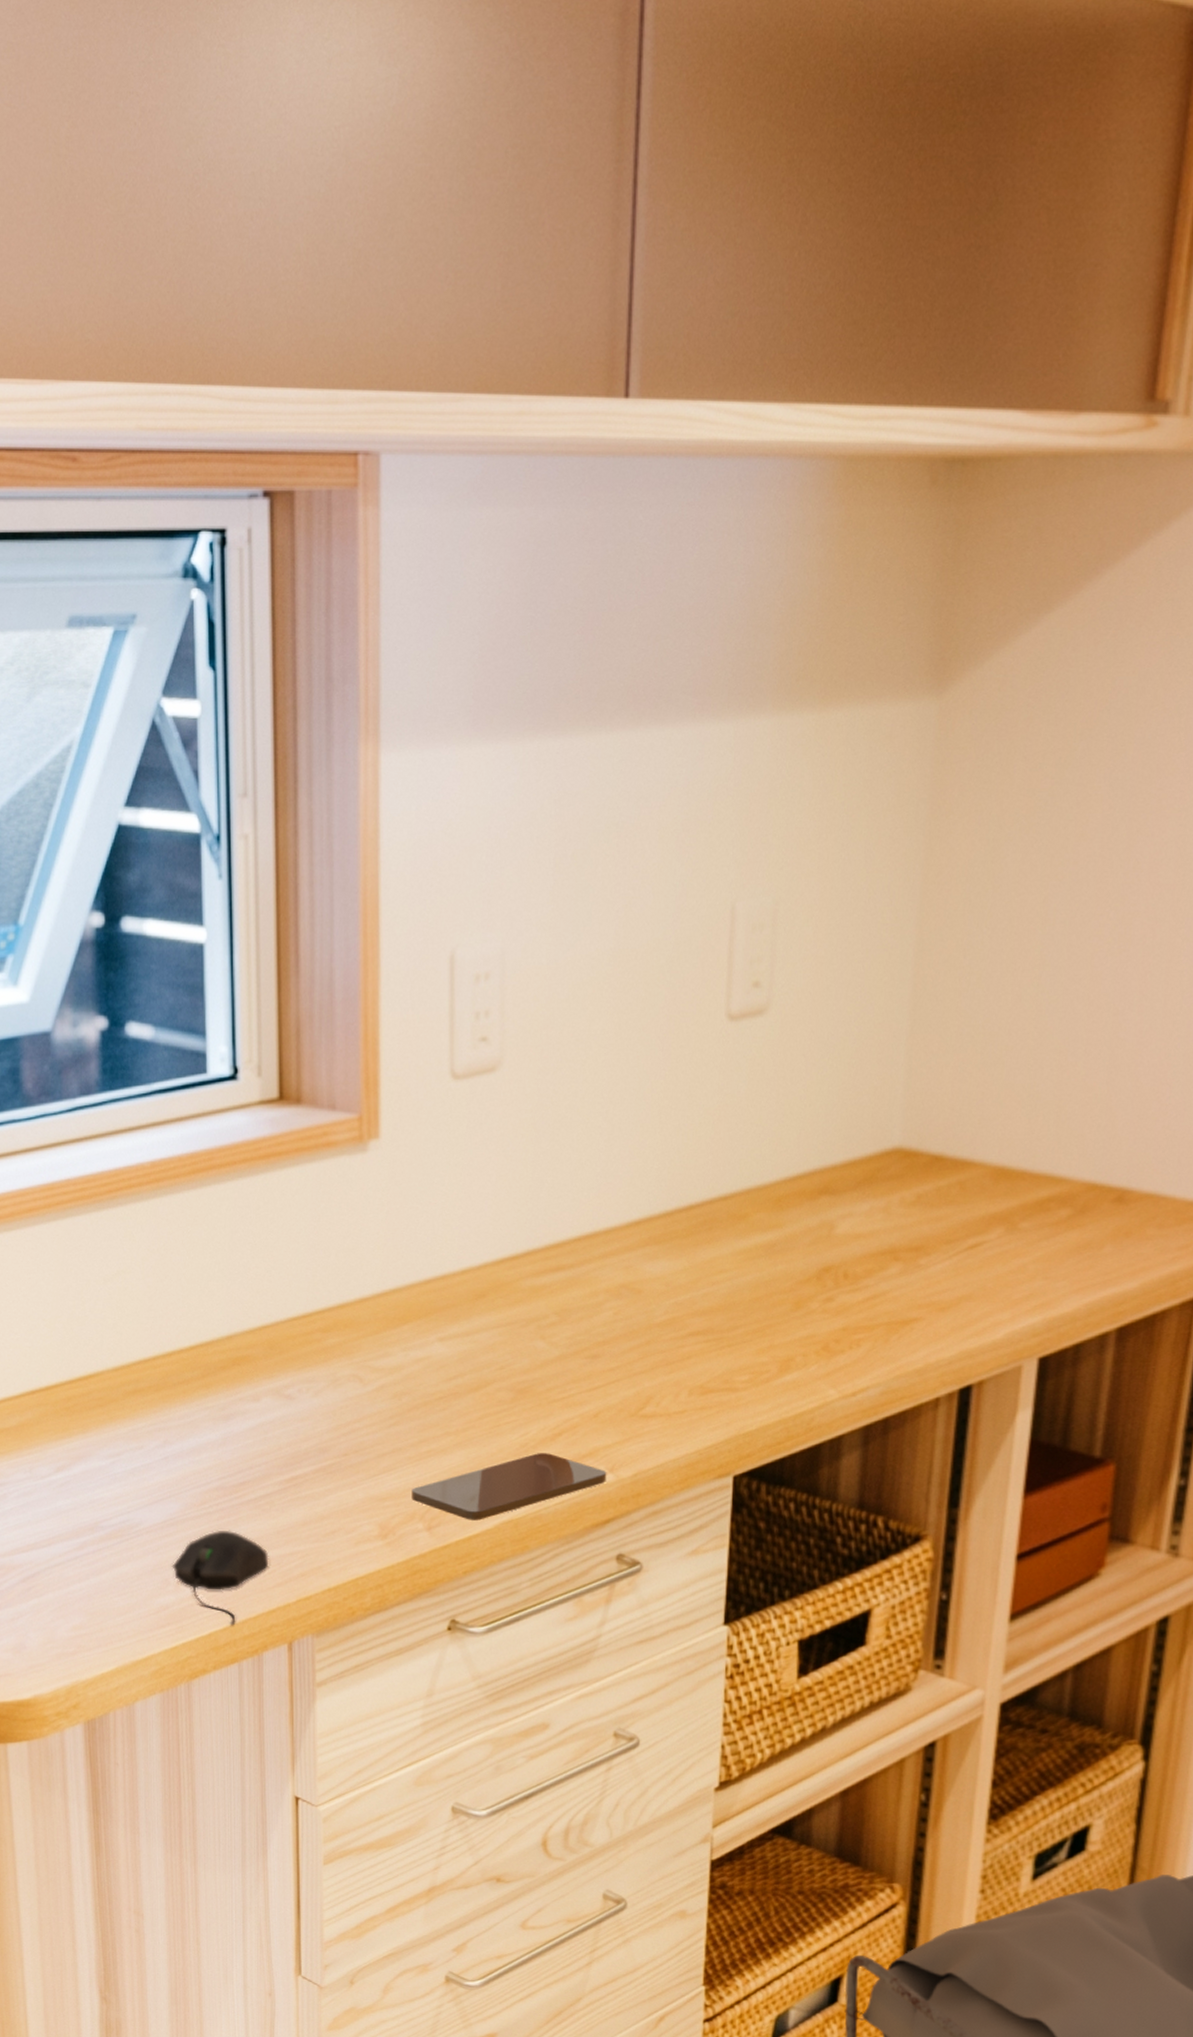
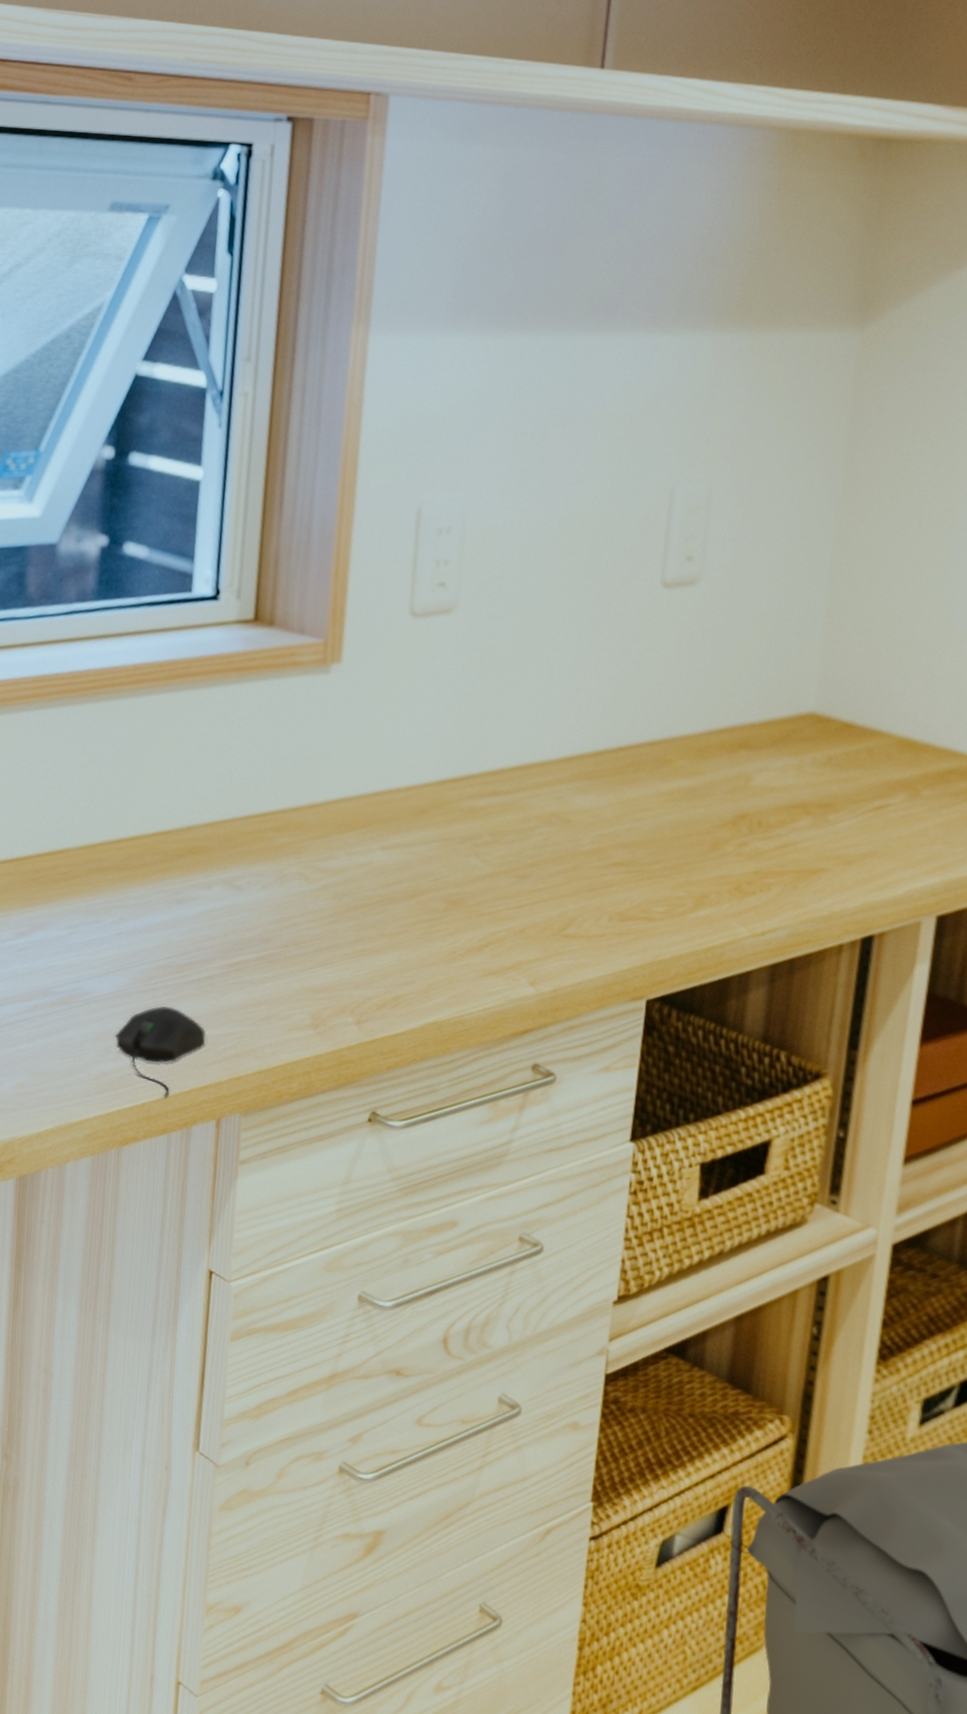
smartphone: present [411,1453,607,1520] -> none [344,961,528,1020]

